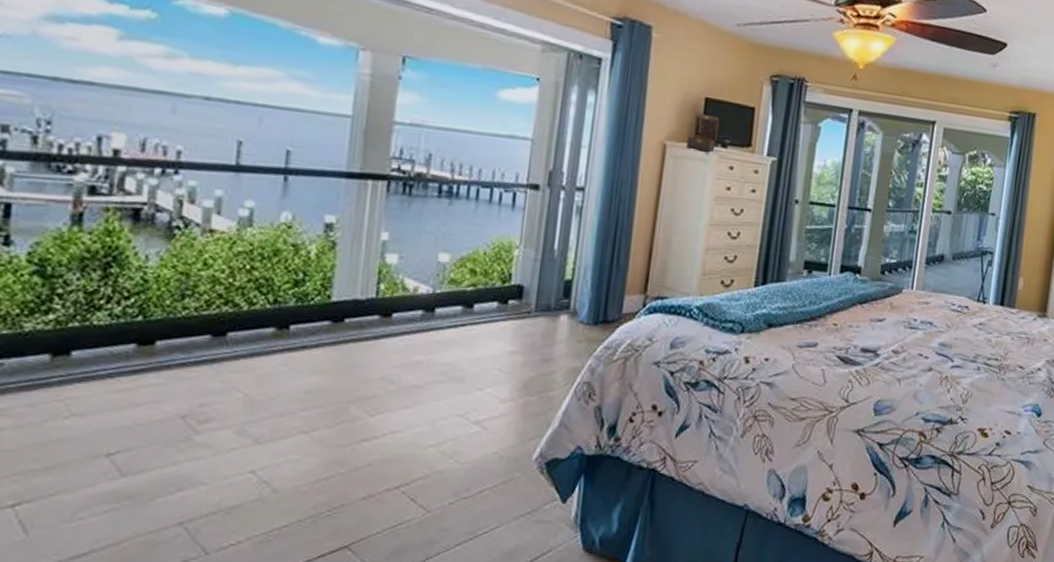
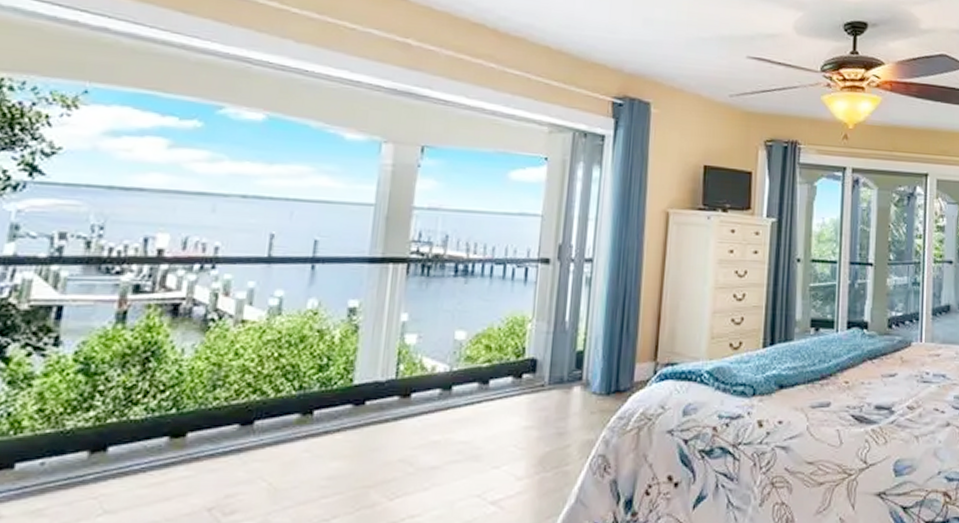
jewelry box: present [686,112,720,153] -> none [688,180,719,217]

